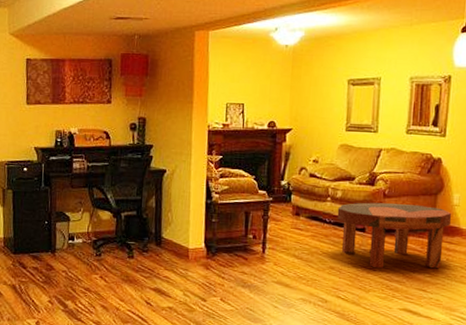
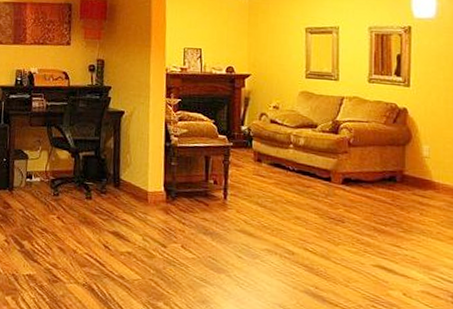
coffee table: present [337,202,452,269] -> none [300,150,423,223]

